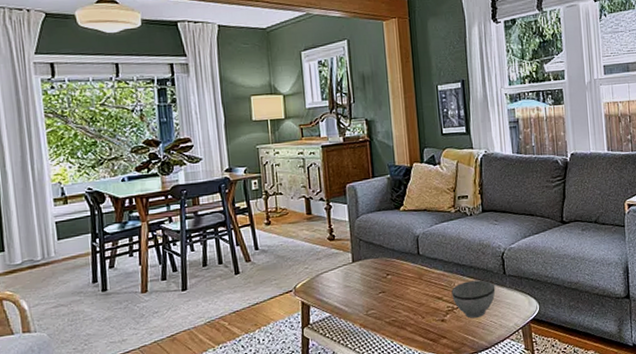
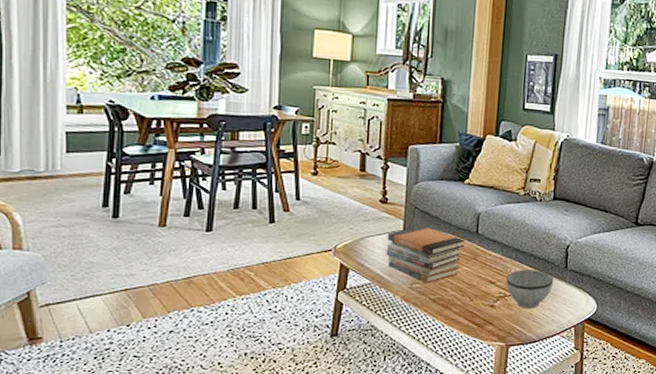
book stack: none [339,255,409,309] -> present [386,226,465,284]

